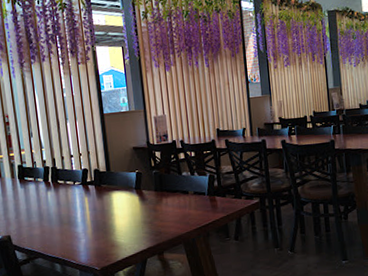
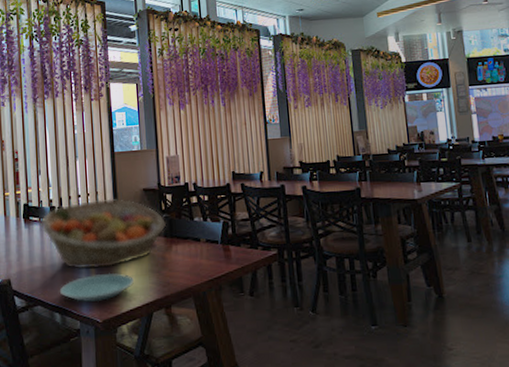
fruit basket: none [35,157,156,223] -> present [40,198,166,269]
plate: none [58,225,128,253] -> present [59,272,134,302]

